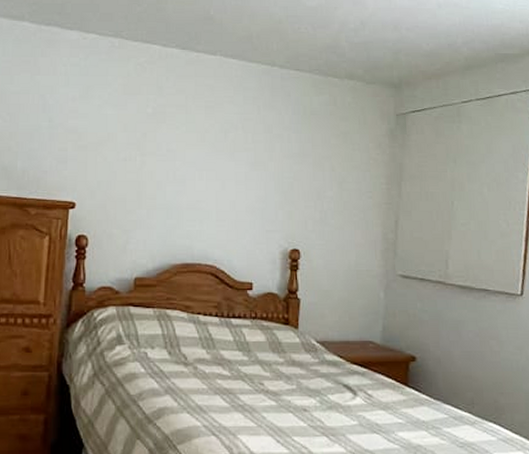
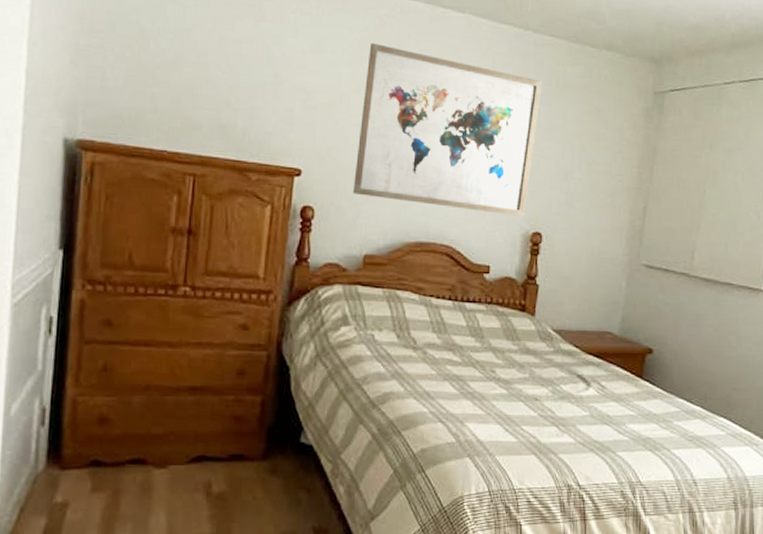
wall art: none [123,87,291,235] -> present [353,43,543,216]

